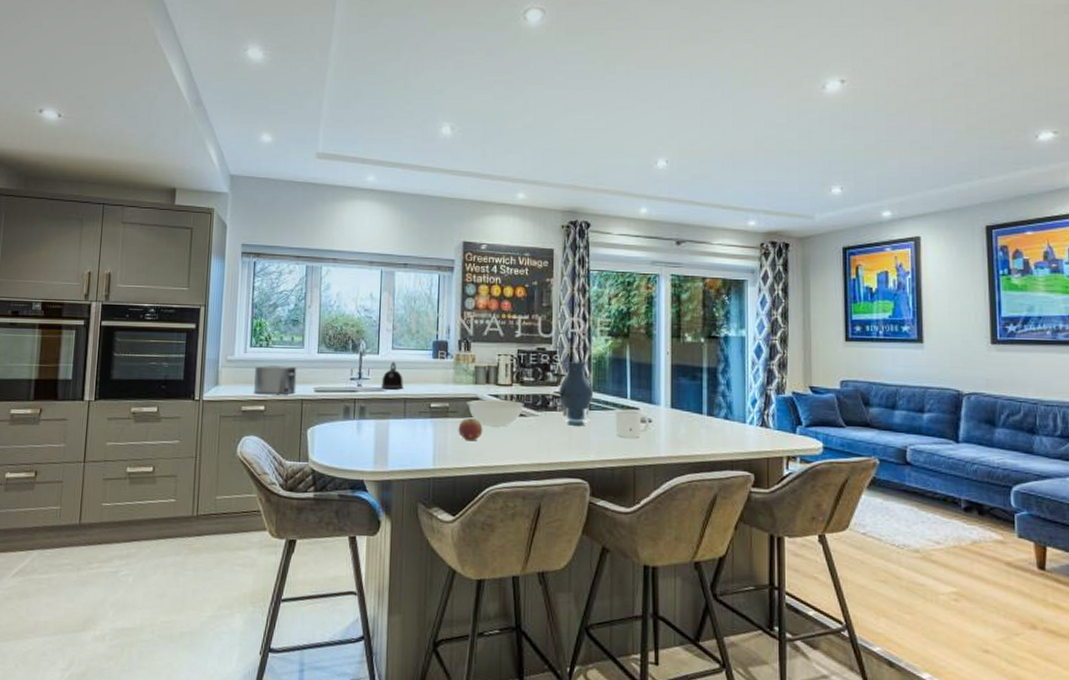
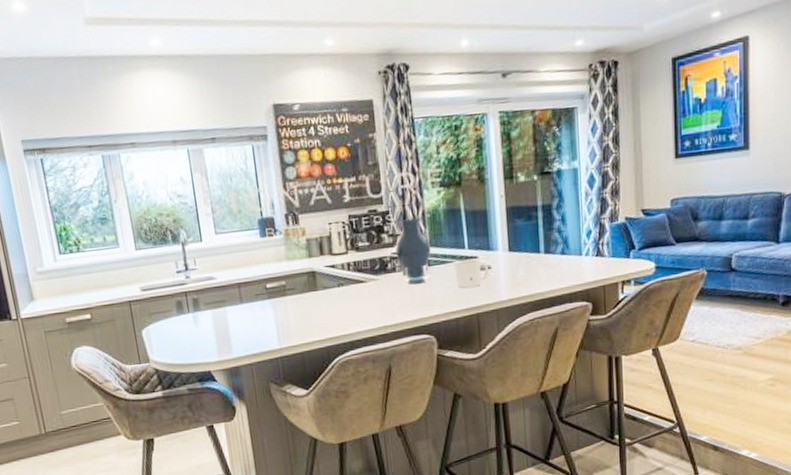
toaster: present [254,365,297,395] -> none [69,268,121,302]
kettle: present [381,361,403,390] -> none [210,246,234,277]
fruit: present [458,419,483,441] -> none [298,292,324,316]
bowl: present [467,399,524,427] -> none [303,268,363,298]

